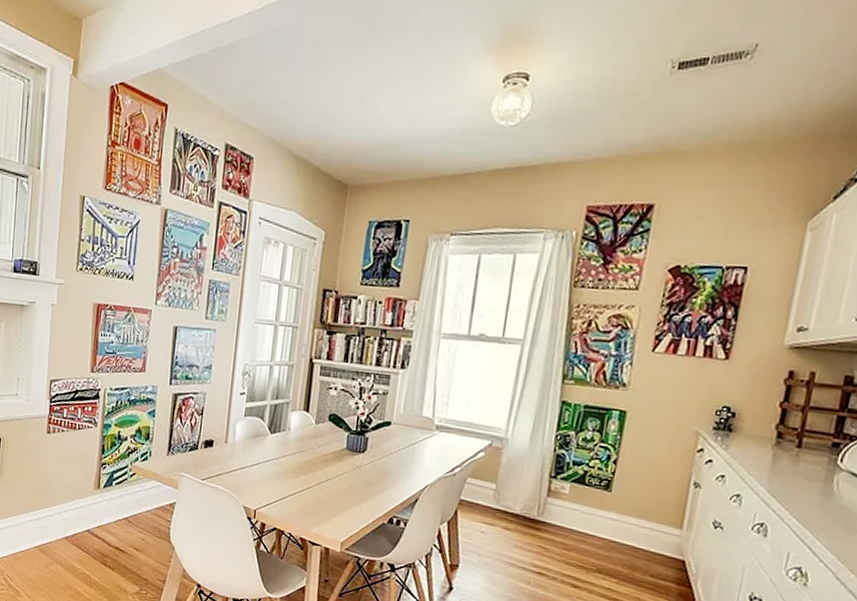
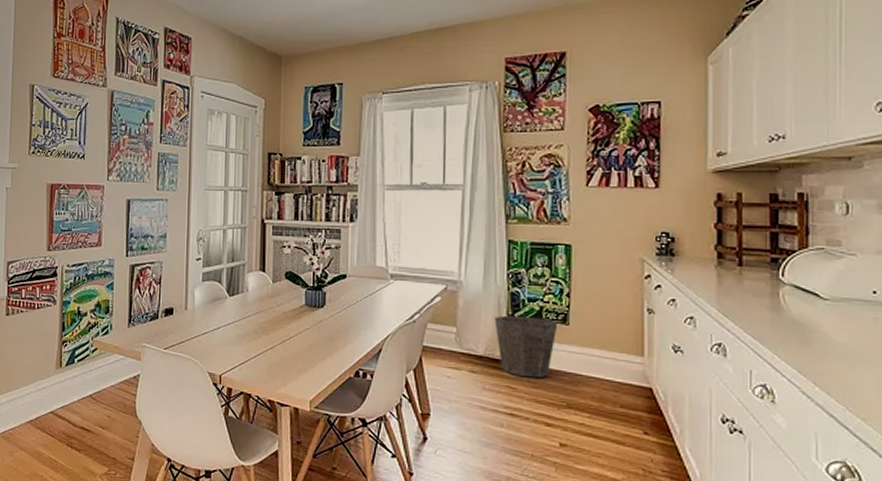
waste bin: none [535,476,600,541] -> present [494,315,558,378]

